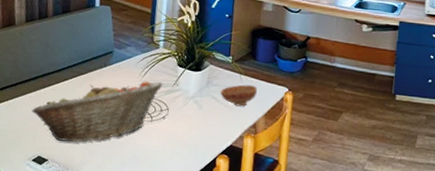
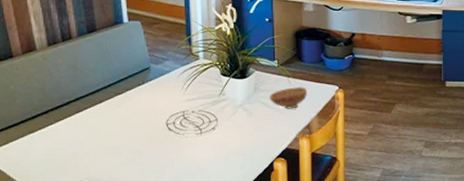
fruit basket: present [32,81,163,143] -> none [69,94,208,165]

